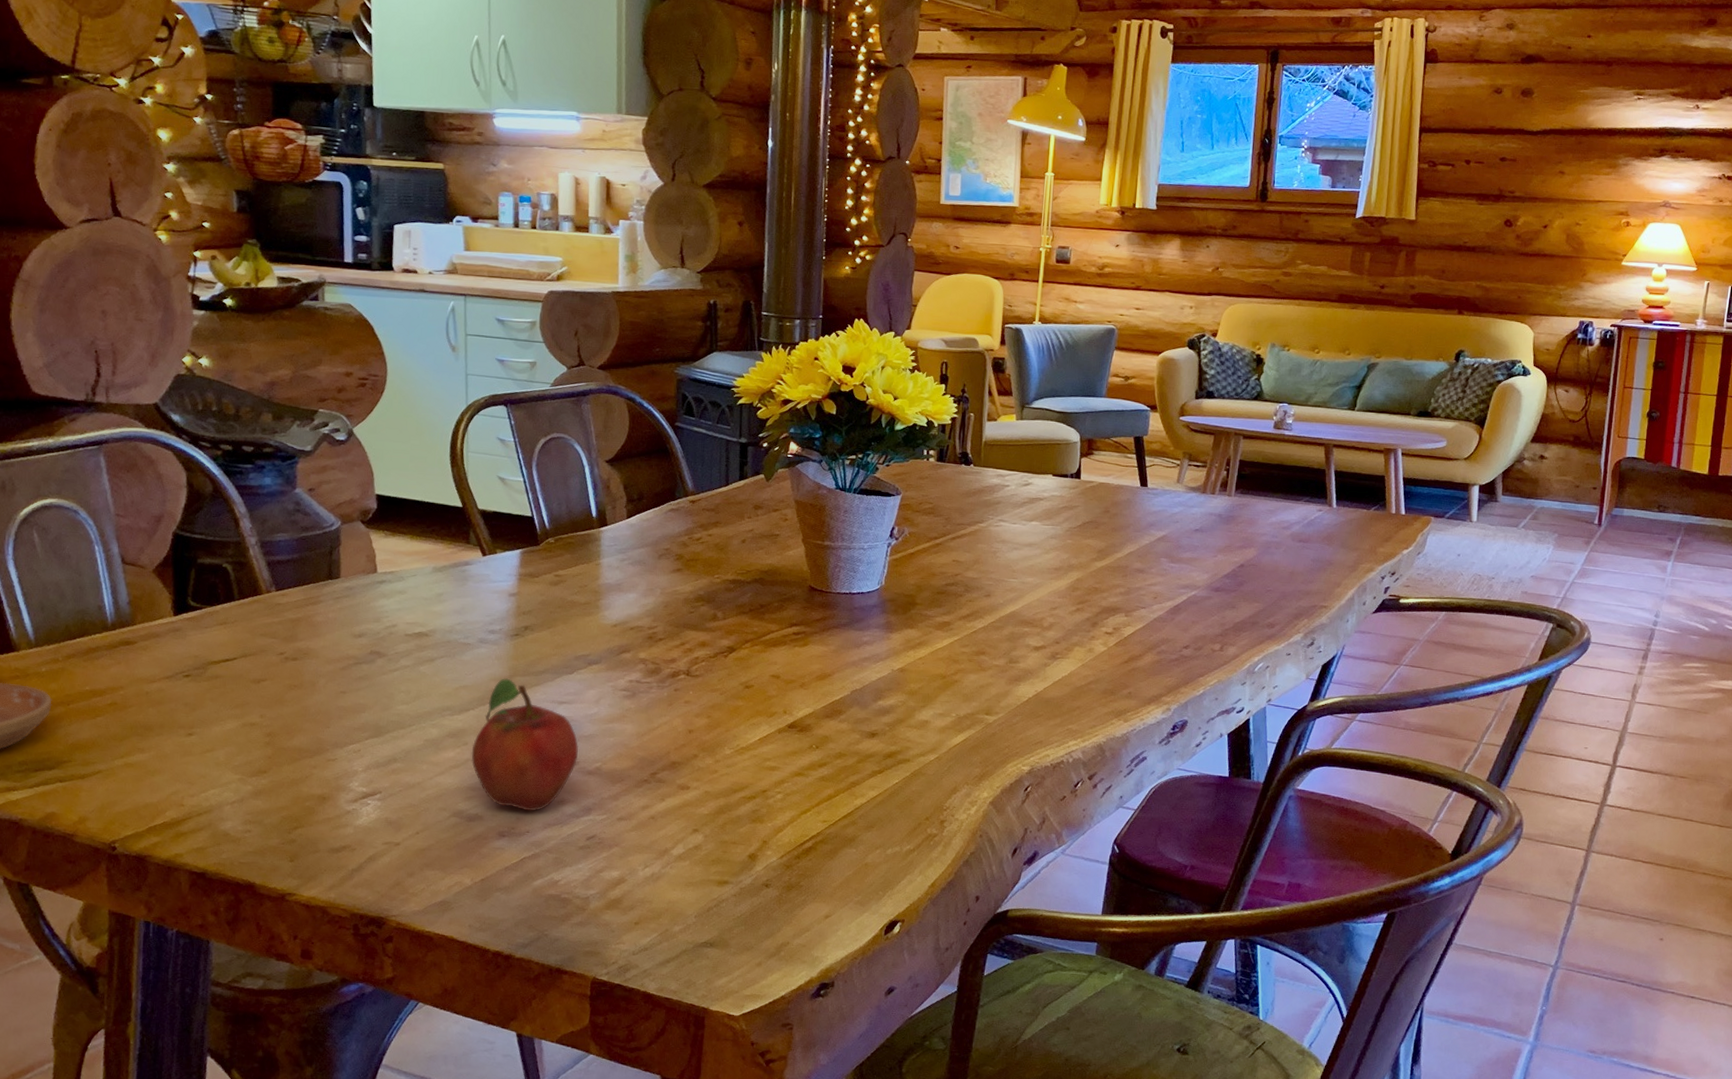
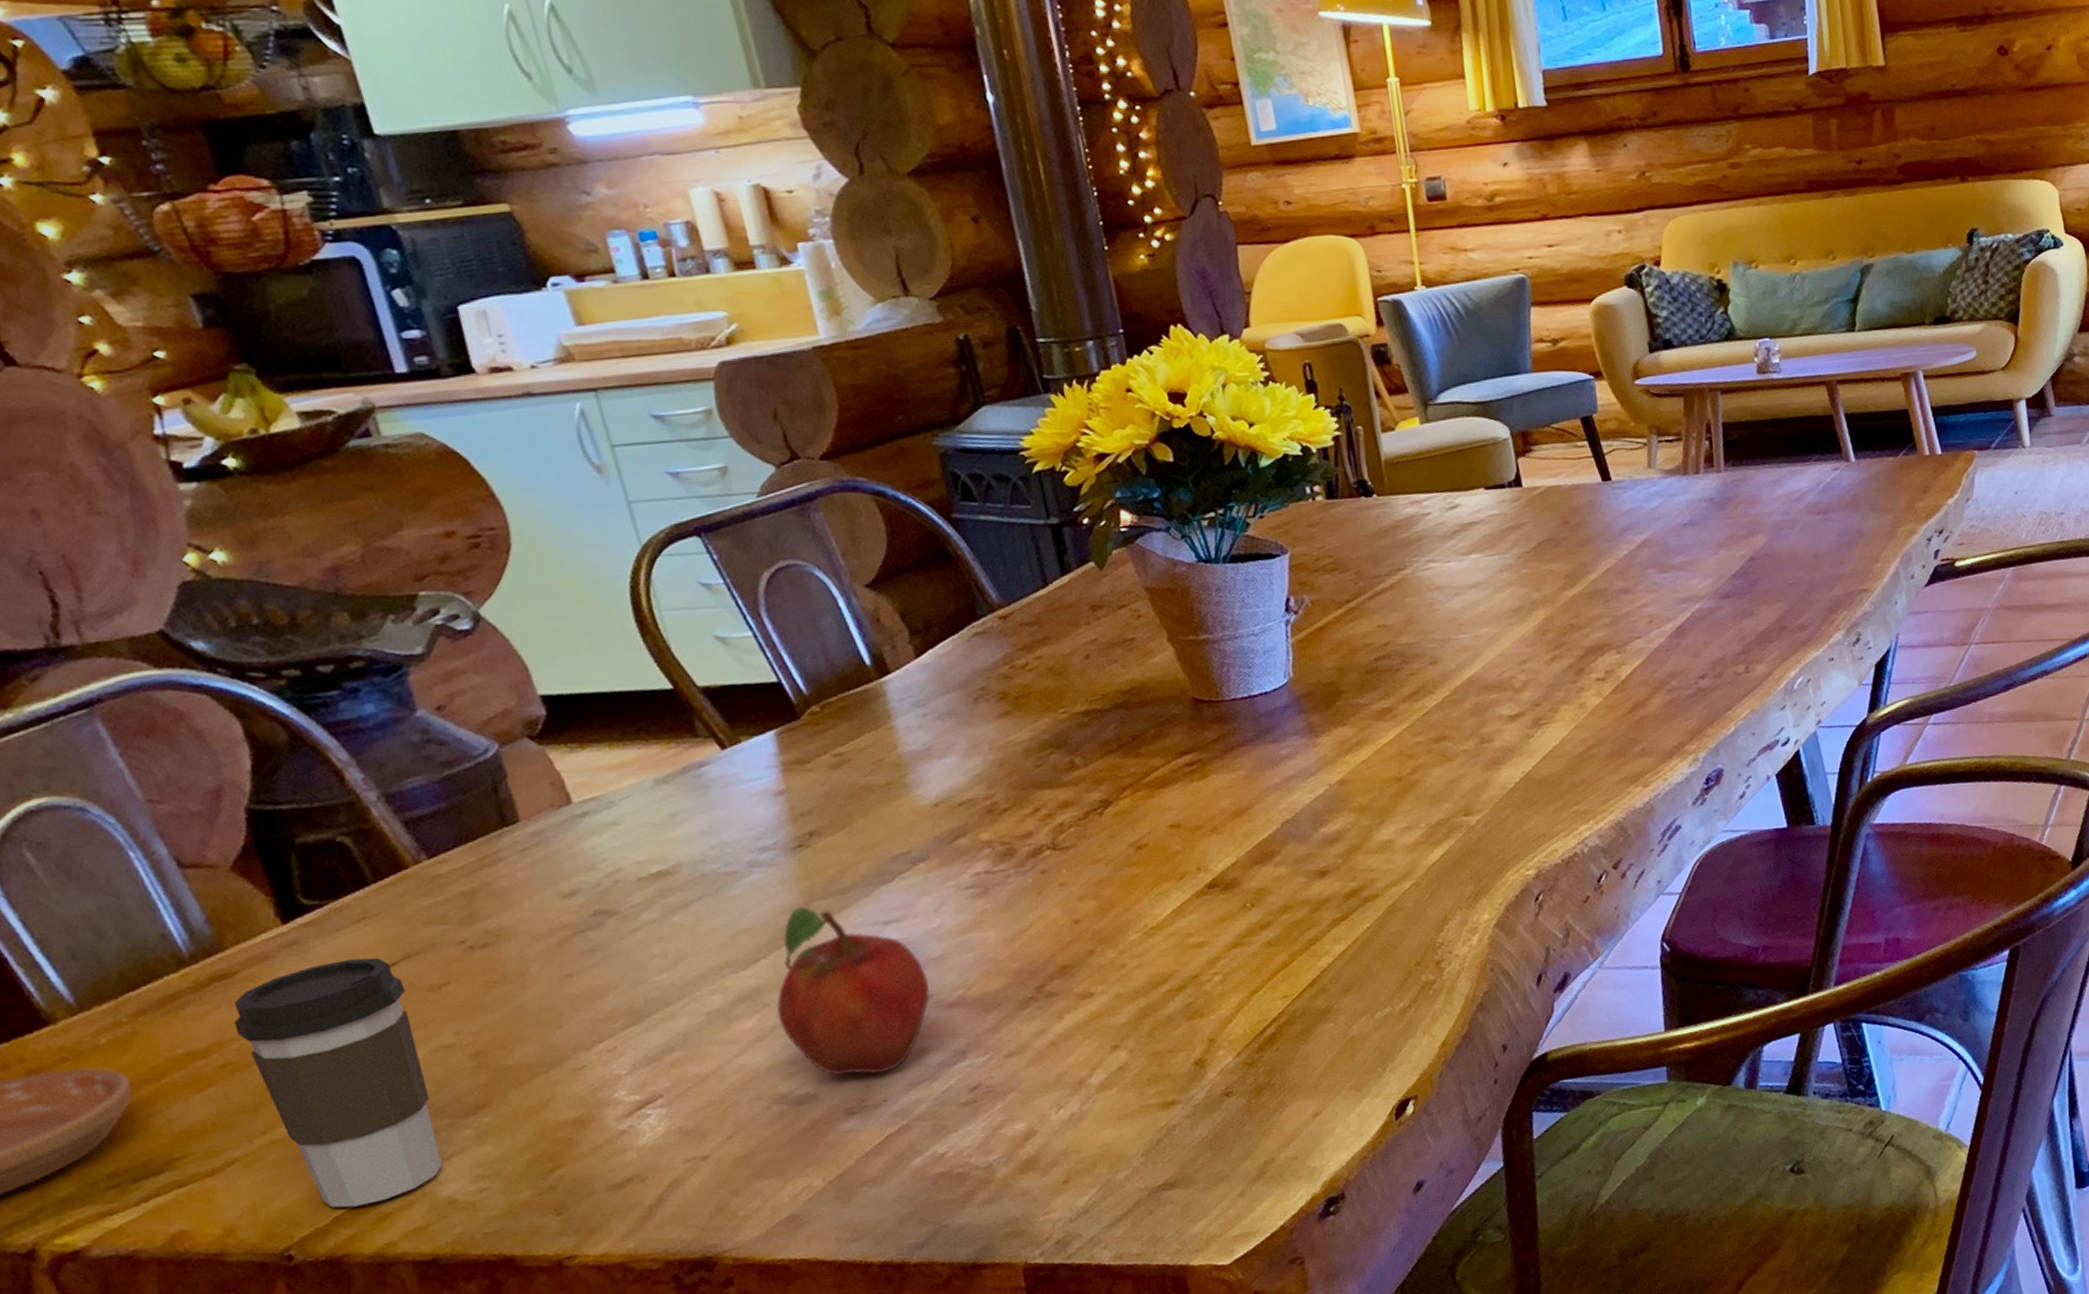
coffee cup: none [125,648,237,823] -> present [233,957,443,1208]

